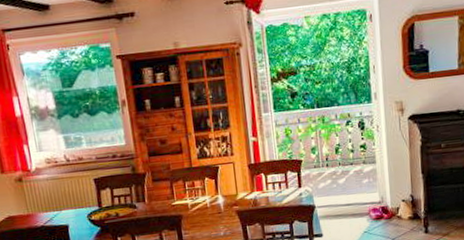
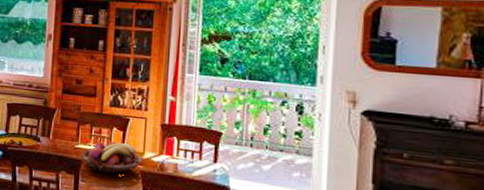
fruit basket: none [179,190,238,222] -> present [80,141,143,175]

